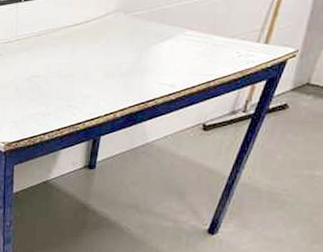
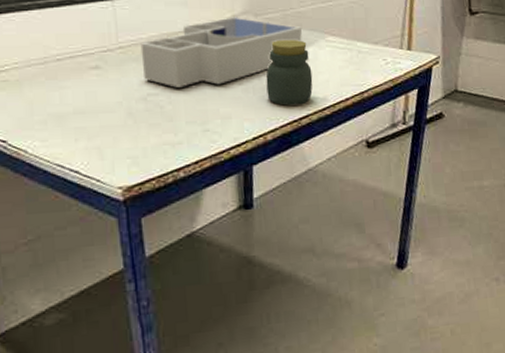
desk organizer: none [31,14,165,72] -> present [140,17,303,88]
jar: none [123,33,167,90] -> present [265,39,313,106]

